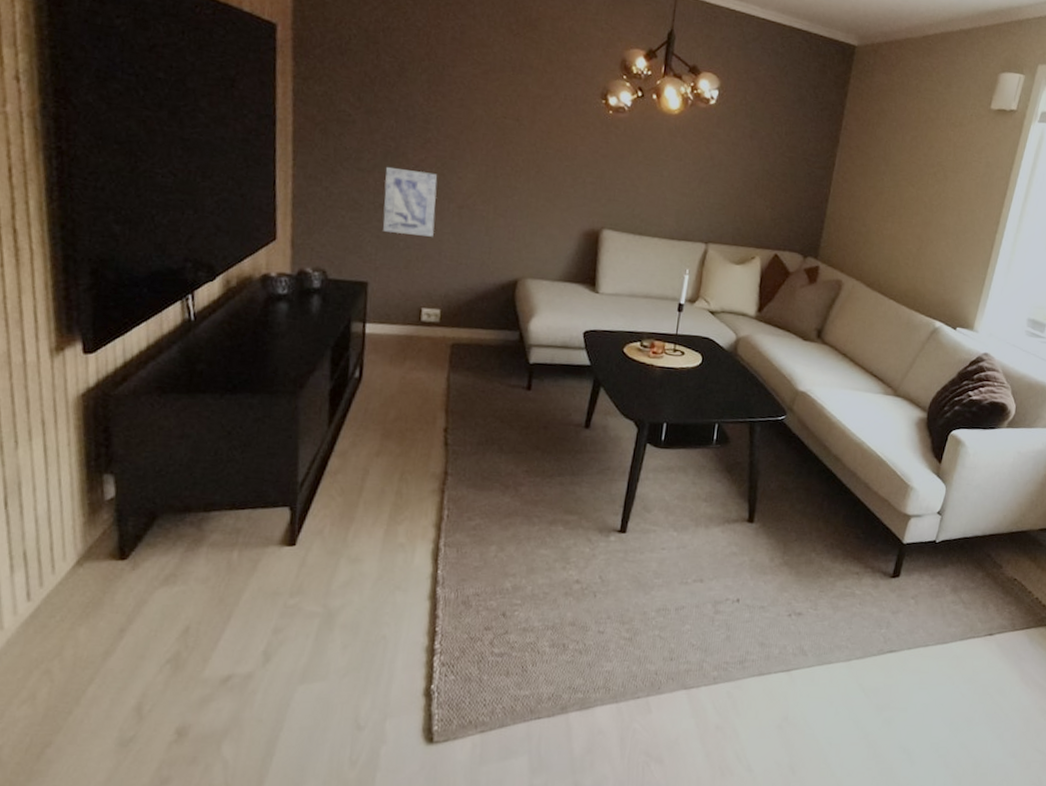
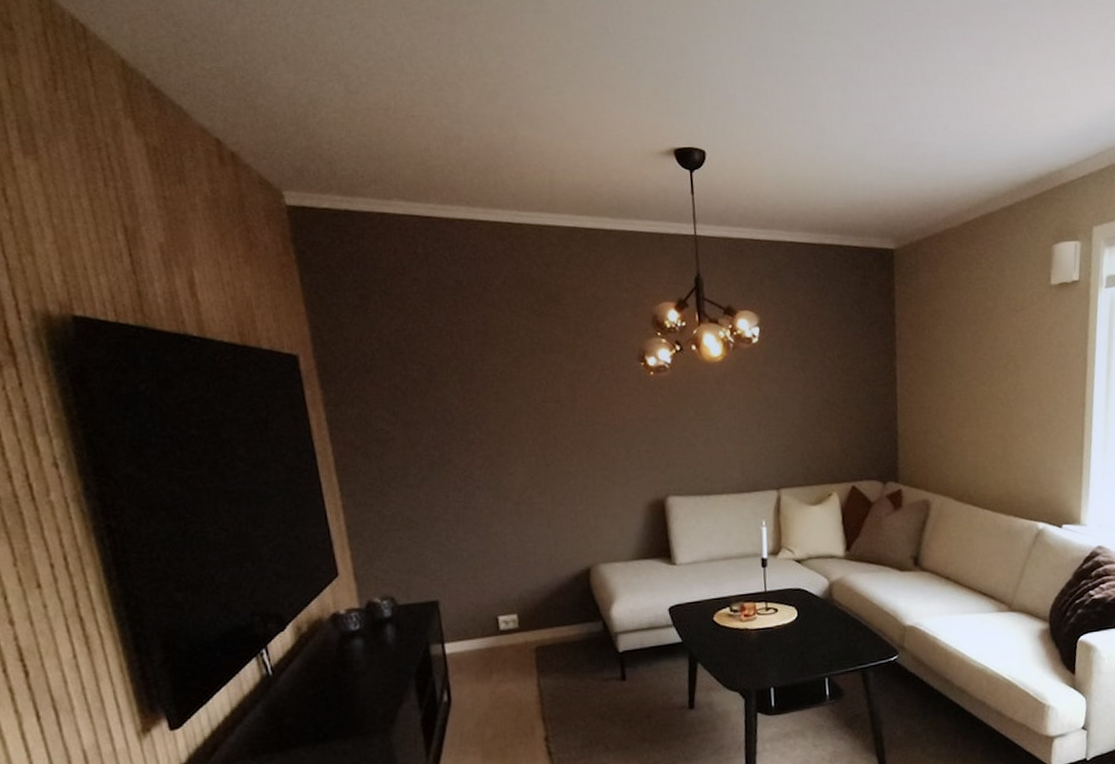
wall art: present [383,166,438,237] -> none [434,474,495,546]

